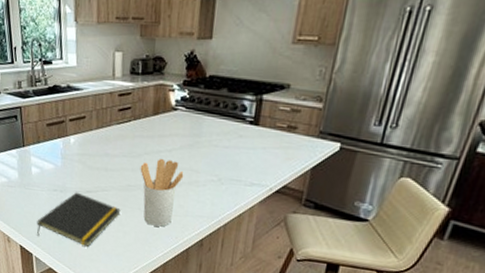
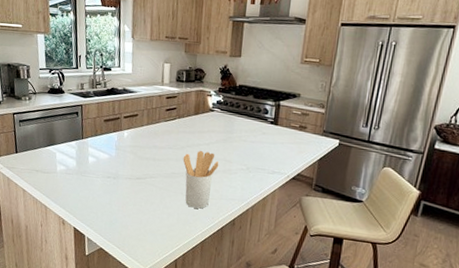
notepad: present [37,192,121,247] -> none [90,179,166,227]

